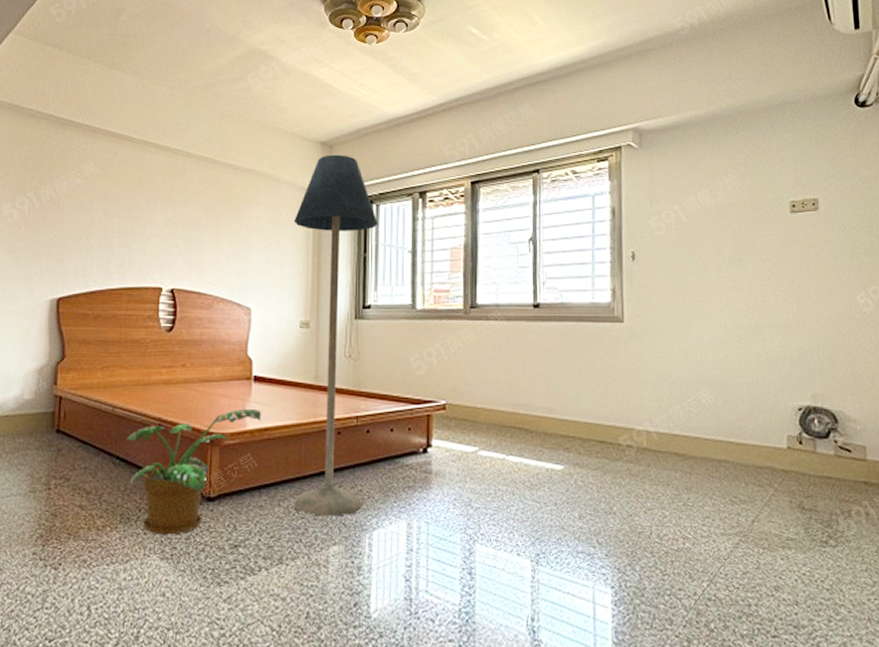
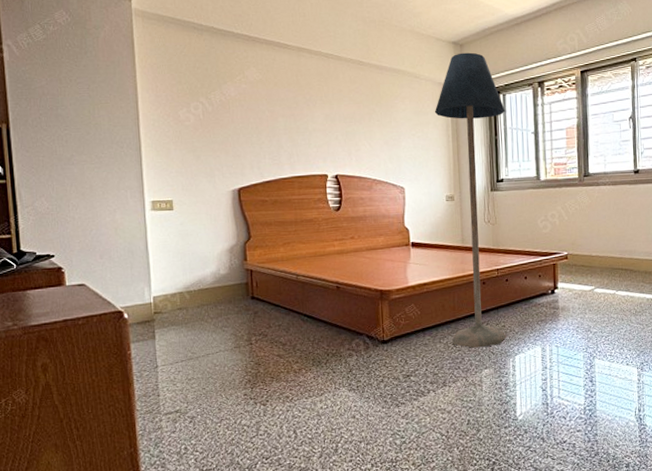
potted plant: present [125,409,262,535] -> none [310,269,421,372]

